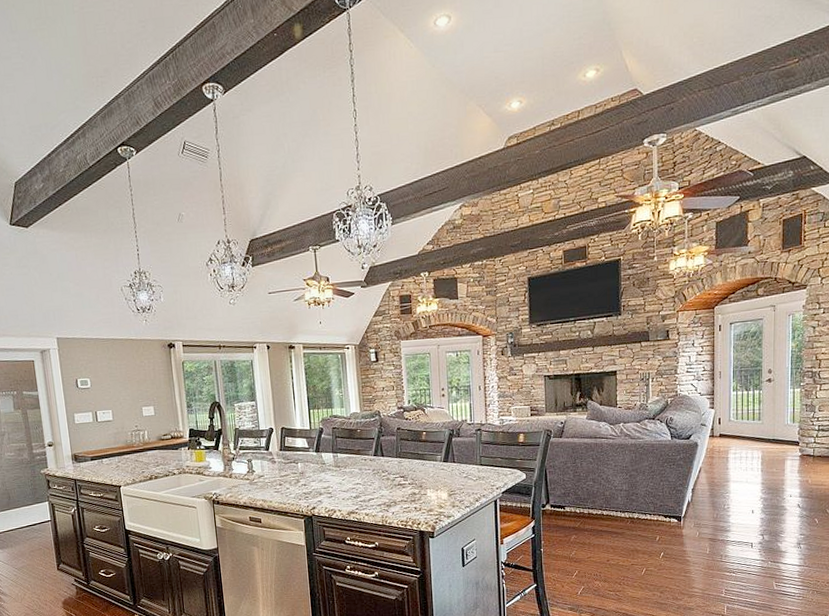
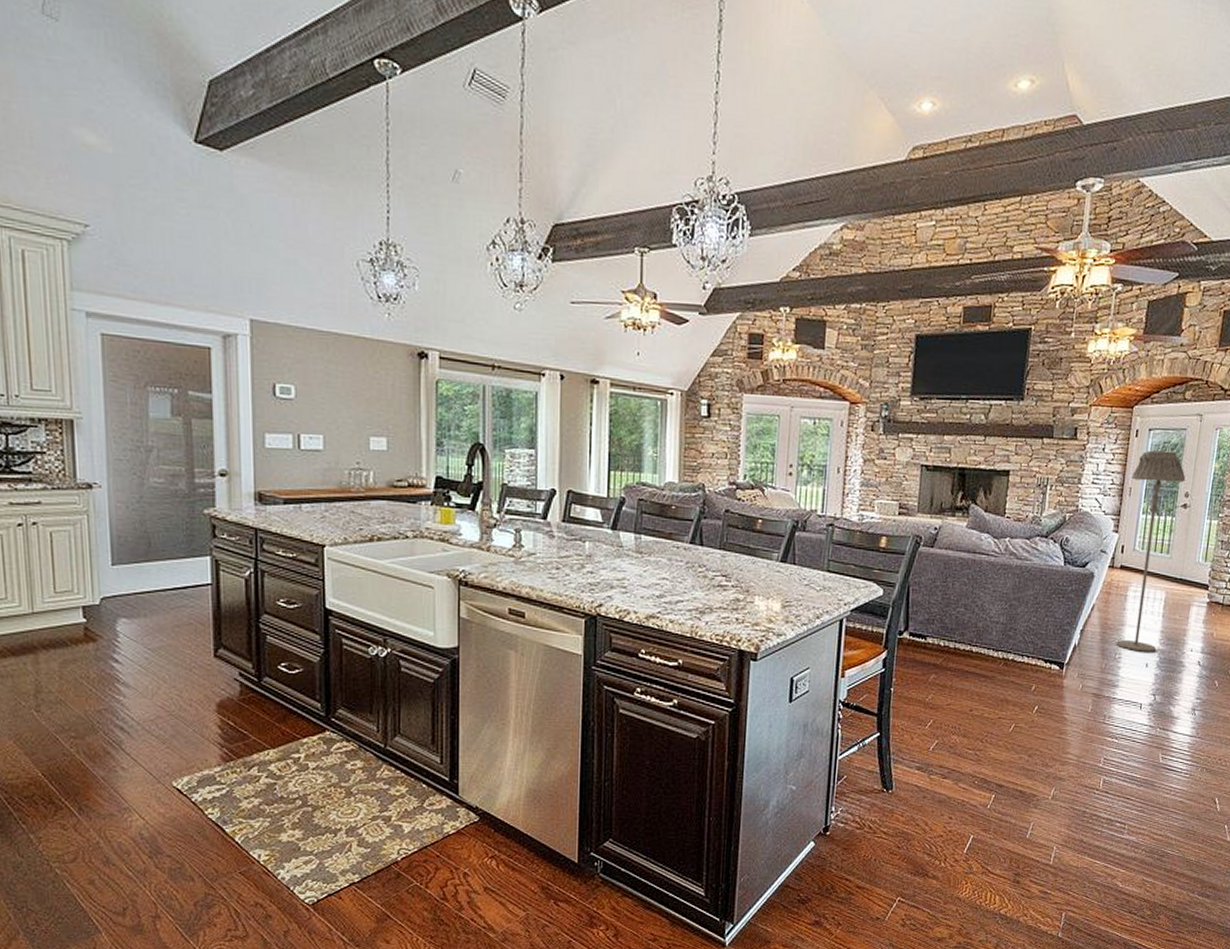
floor lamp: none [720,338,767,502] -> present [1116,450,1186,652]

